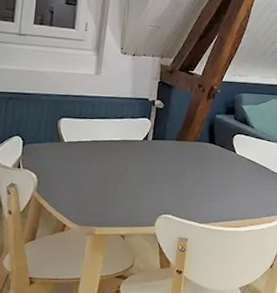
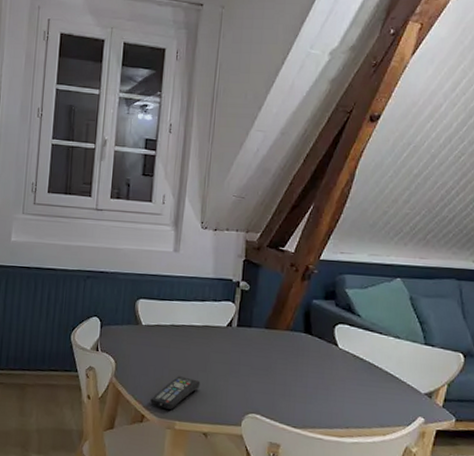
remote control: none [71,186,119,217] -> present [150,376,201,409]

